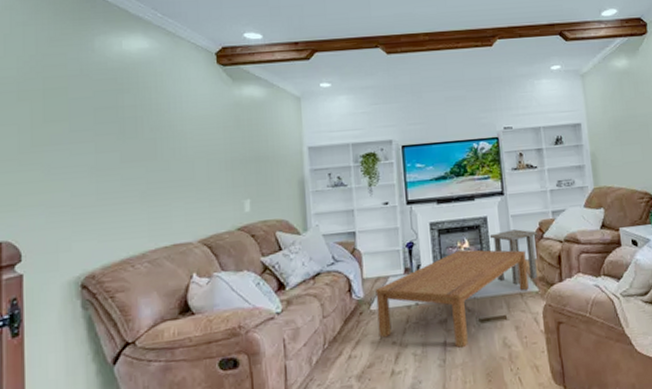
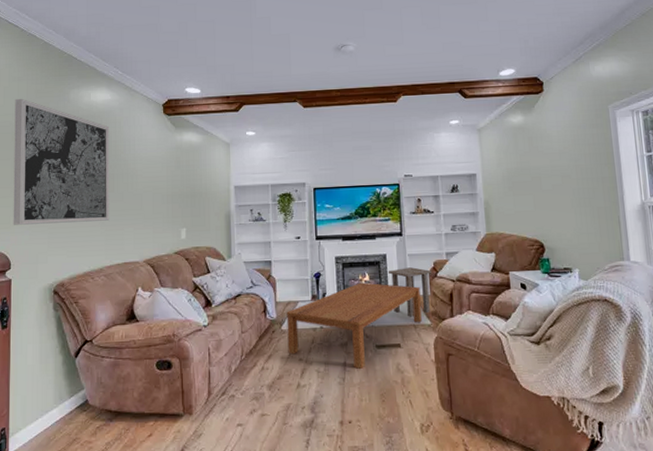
wall art: none [20,48,153,207] -> present [13,98,110,225]

